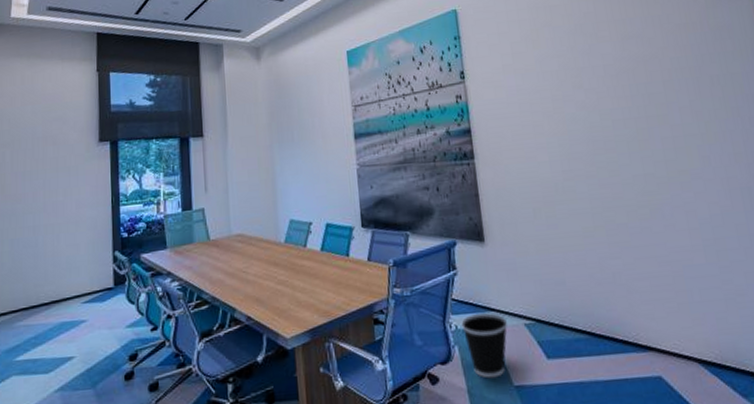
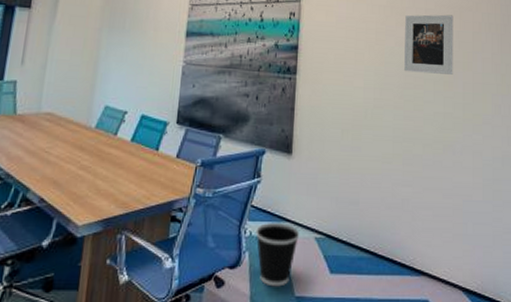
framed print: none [582,66,648,137] -> present [404,14,453,75]

